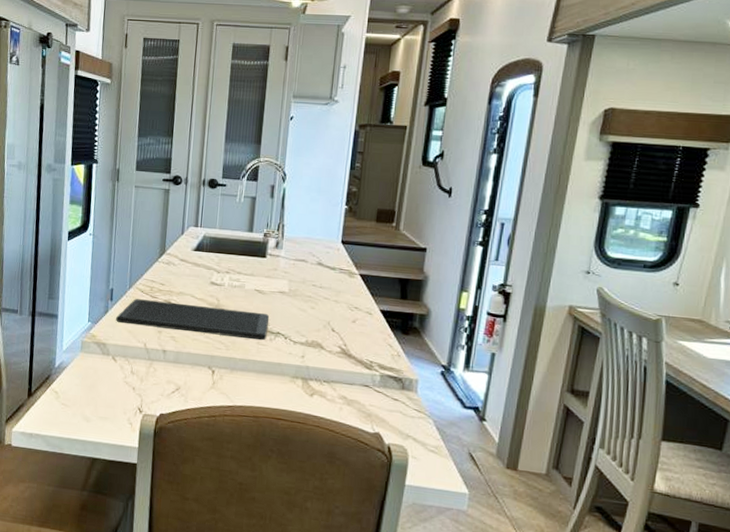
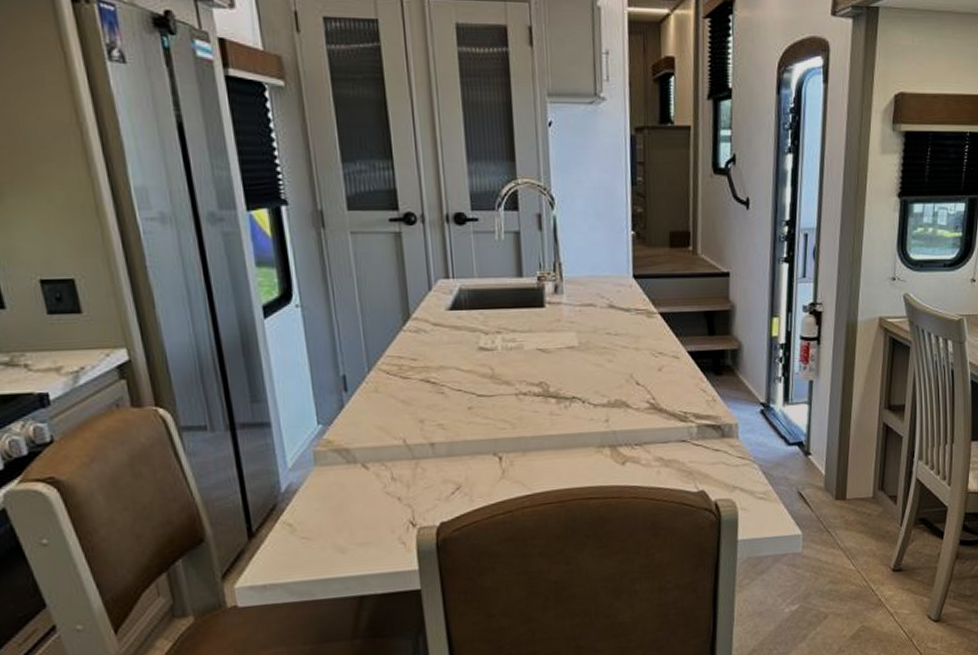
cutting board: present [116,299,270,341] -> none [357,376,561,419]

